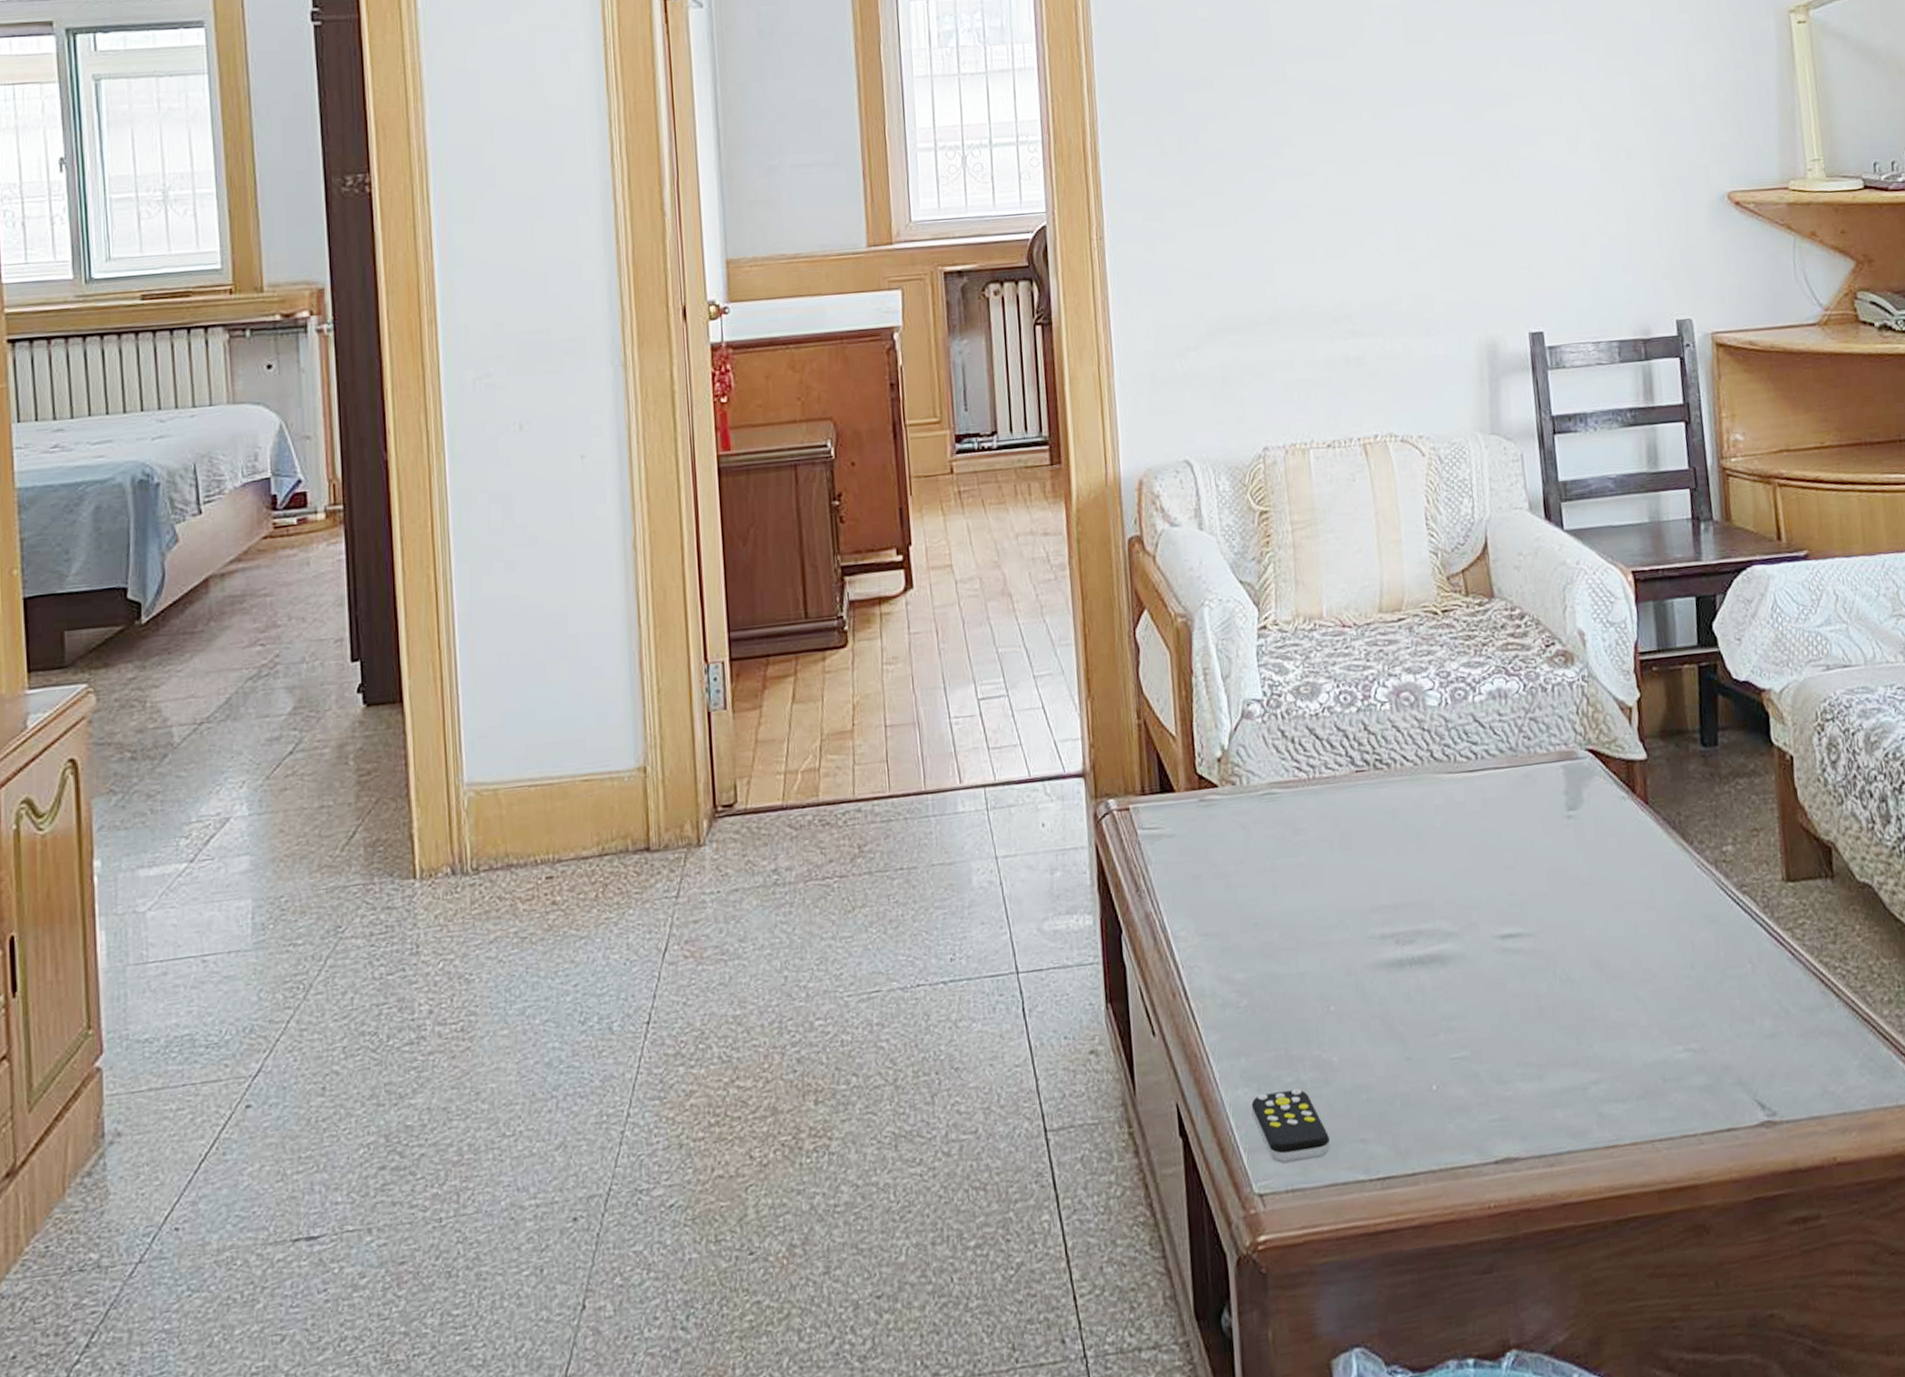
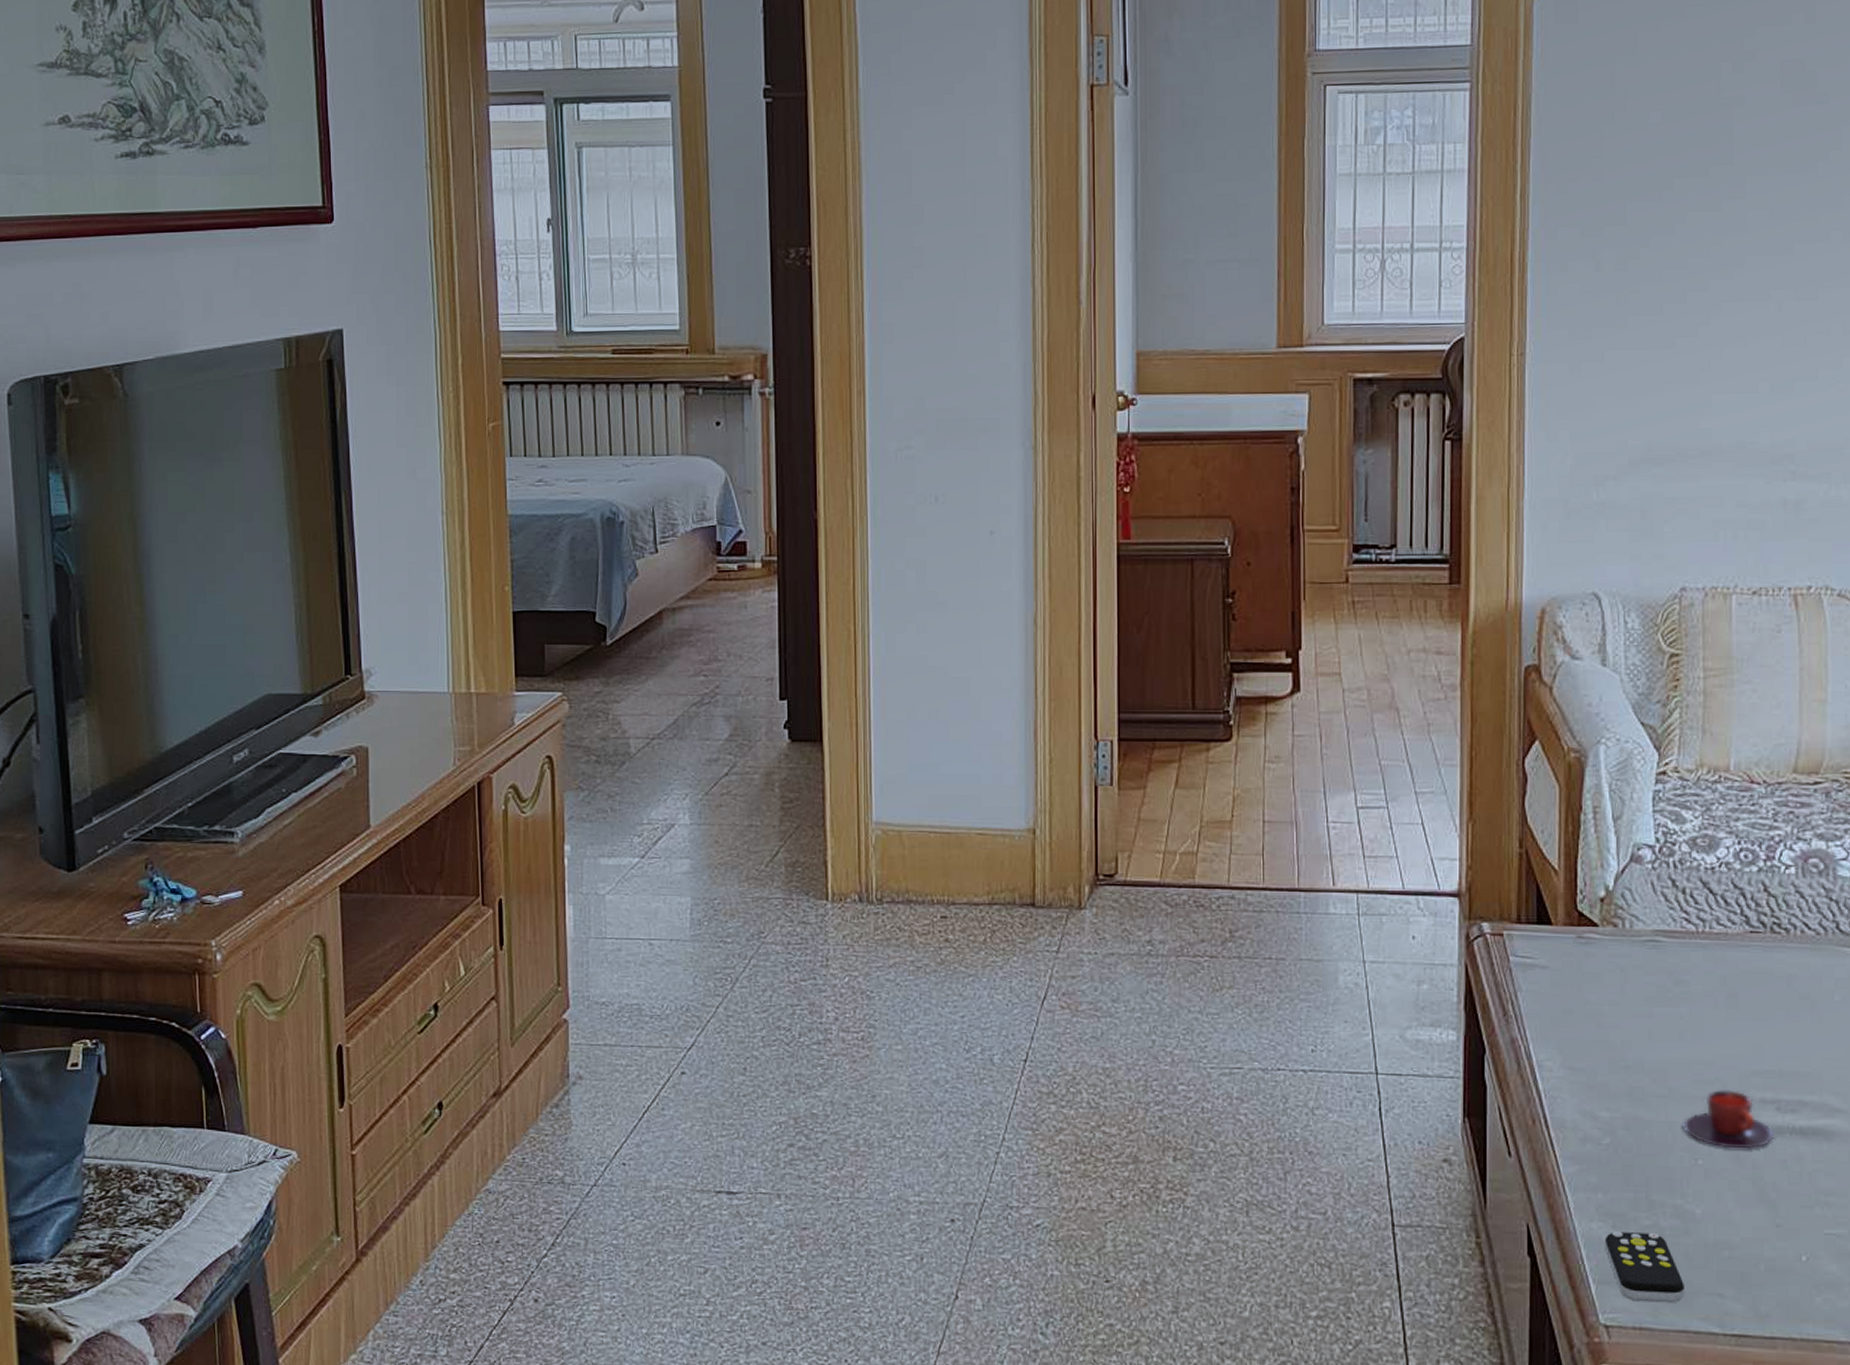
teacup: none [1313,930,1396,991] -> present [1683,1090,1774,1149]

